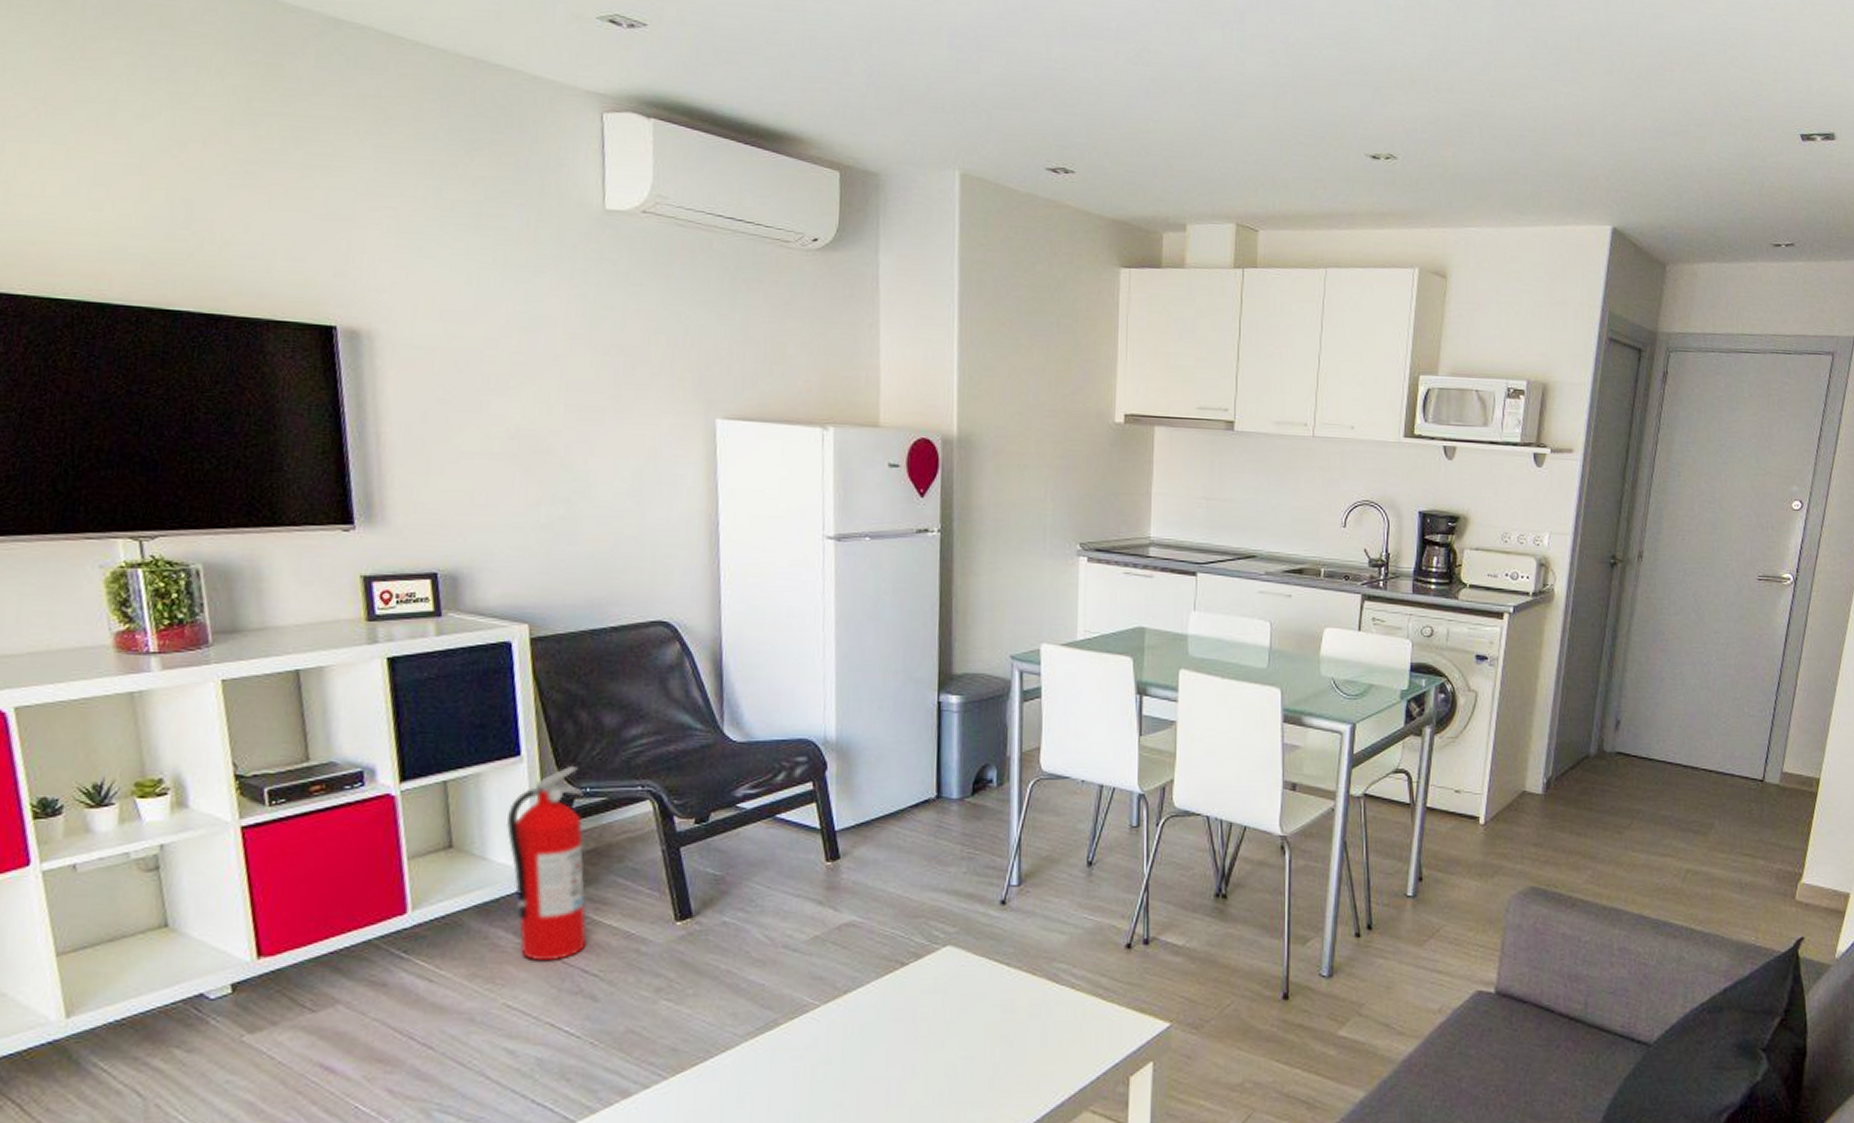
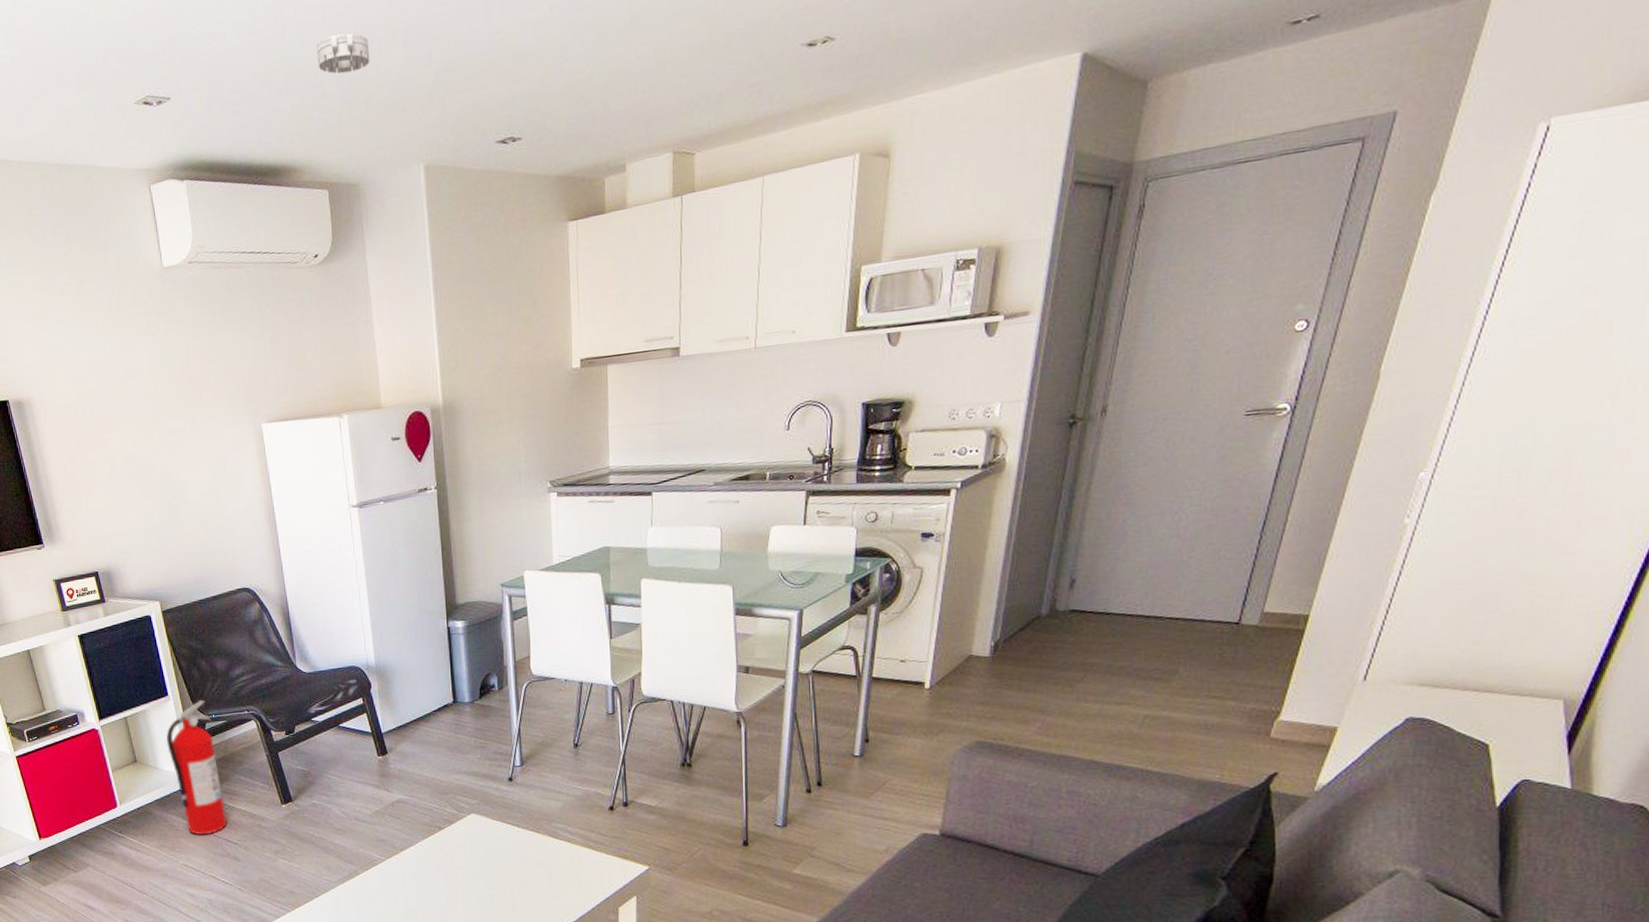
smoke detector: none [843,13,908,57] -> present [317,33,370,74]

